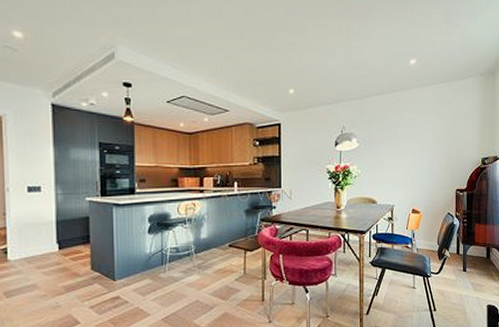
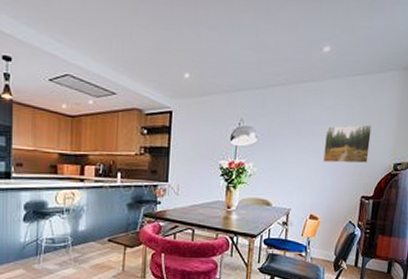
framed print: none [419,125,459,161] -> present [323,125,372,164]

